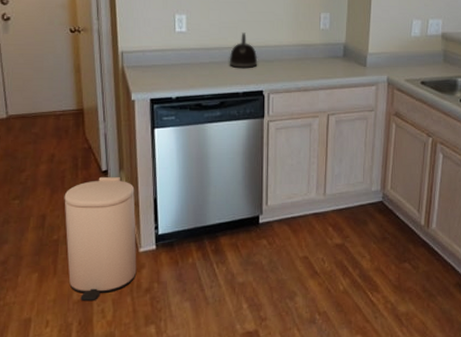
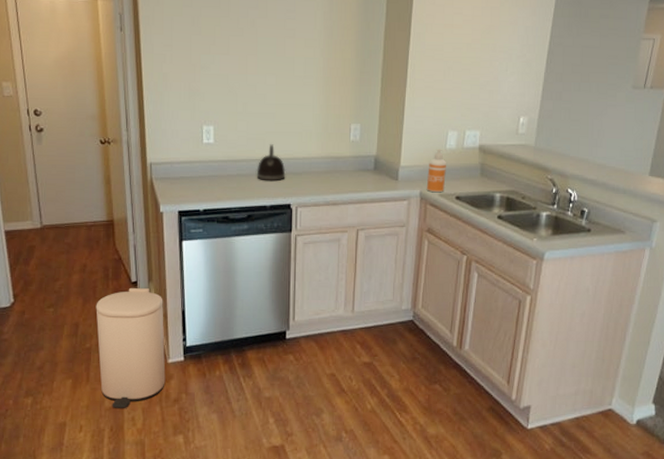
soap dispenser: none [393,36,412,78] -> present [426,149,448,193]

